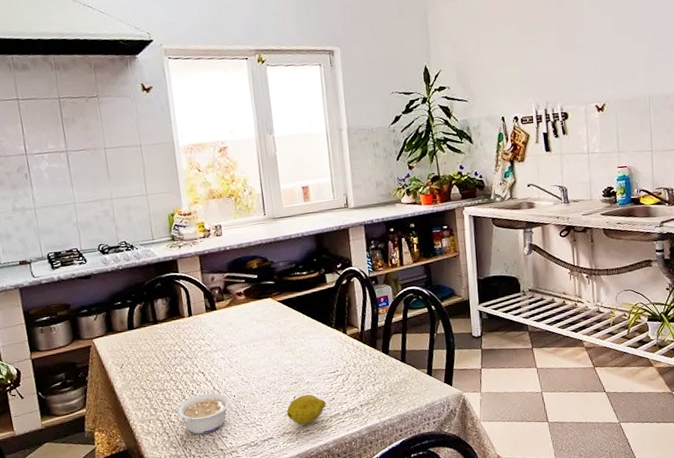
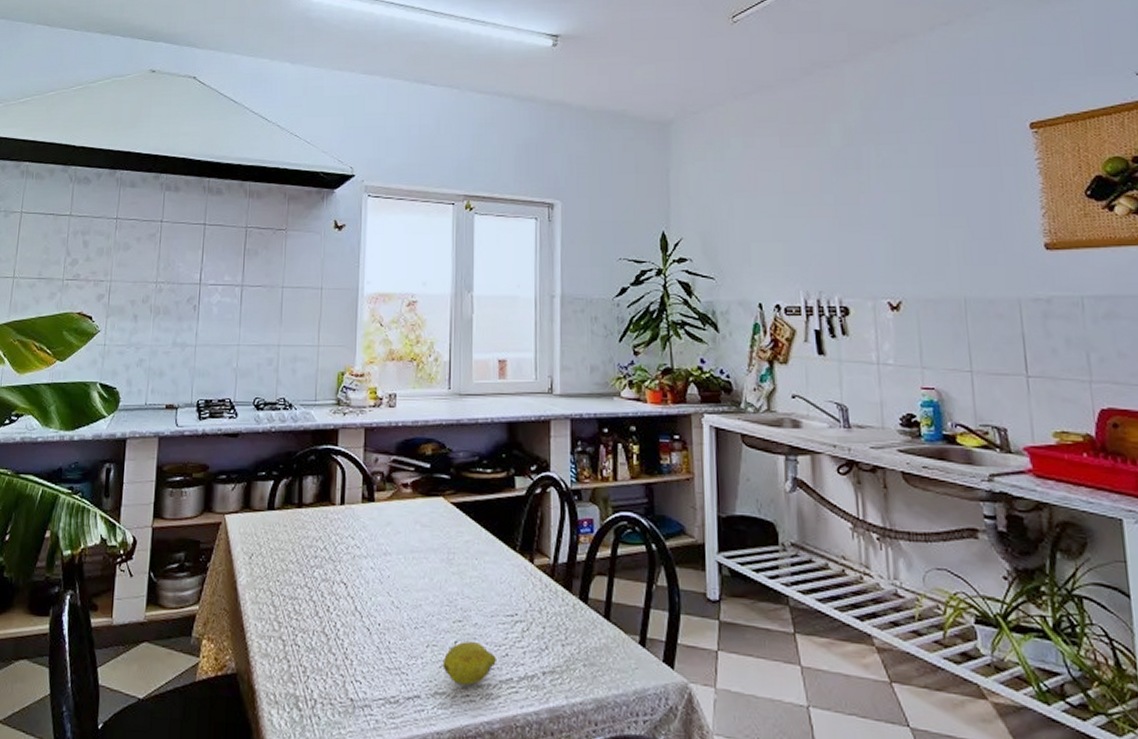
legume: present [176,392,231,434] -> none [304,613,373,671]

